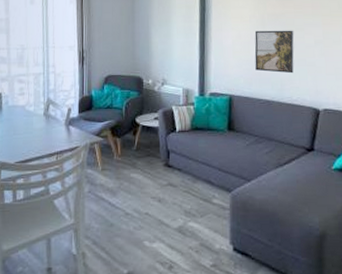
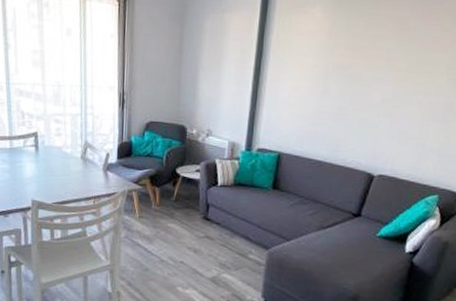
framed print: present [254,30,295,74] -> none [310,83,360,134]

